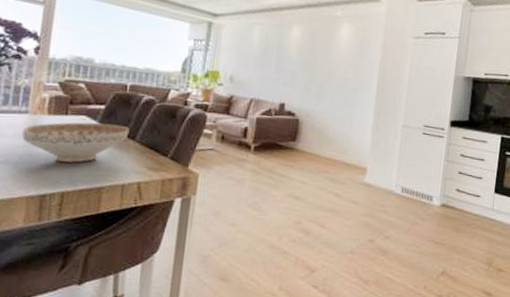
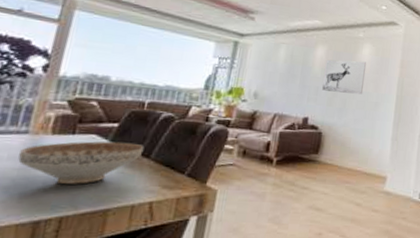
wall art: none [297,41,346,80] -> present [321,59,367,95]

